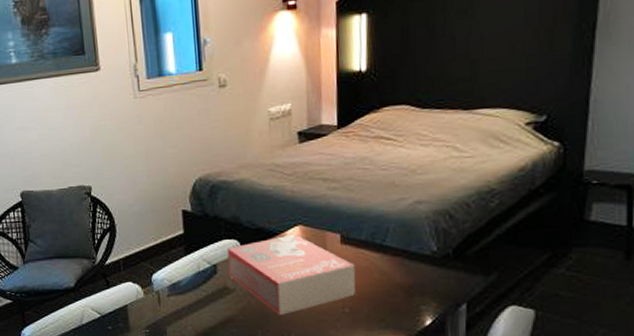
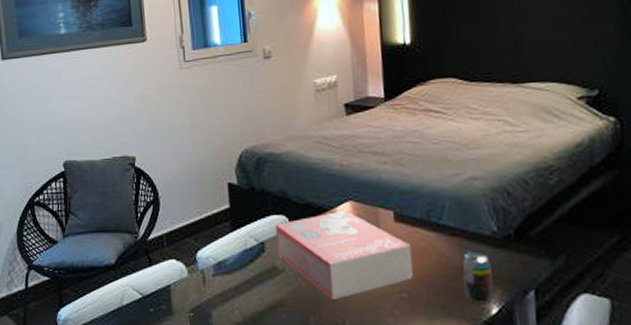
beverage can: none [402,268,429,317] -> present [462,250,493,305]

